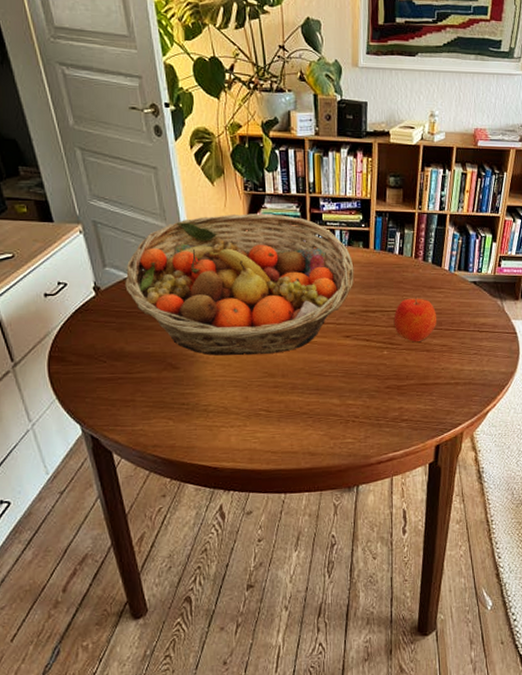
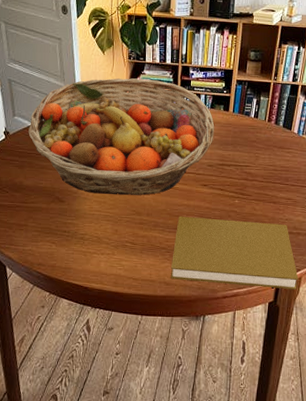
book: none [315,374,460,448] -> present [171,216,299,289]
apple: present [393,297,437,343] -> none [246,155,285,195]

